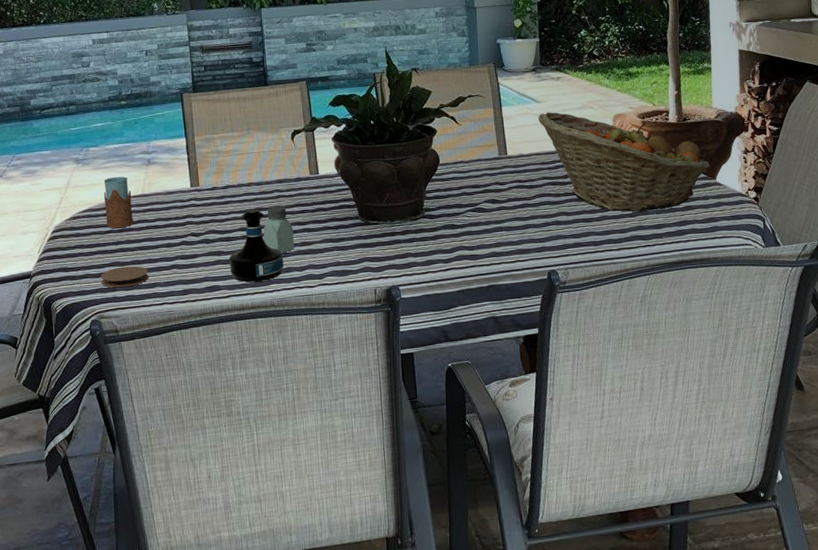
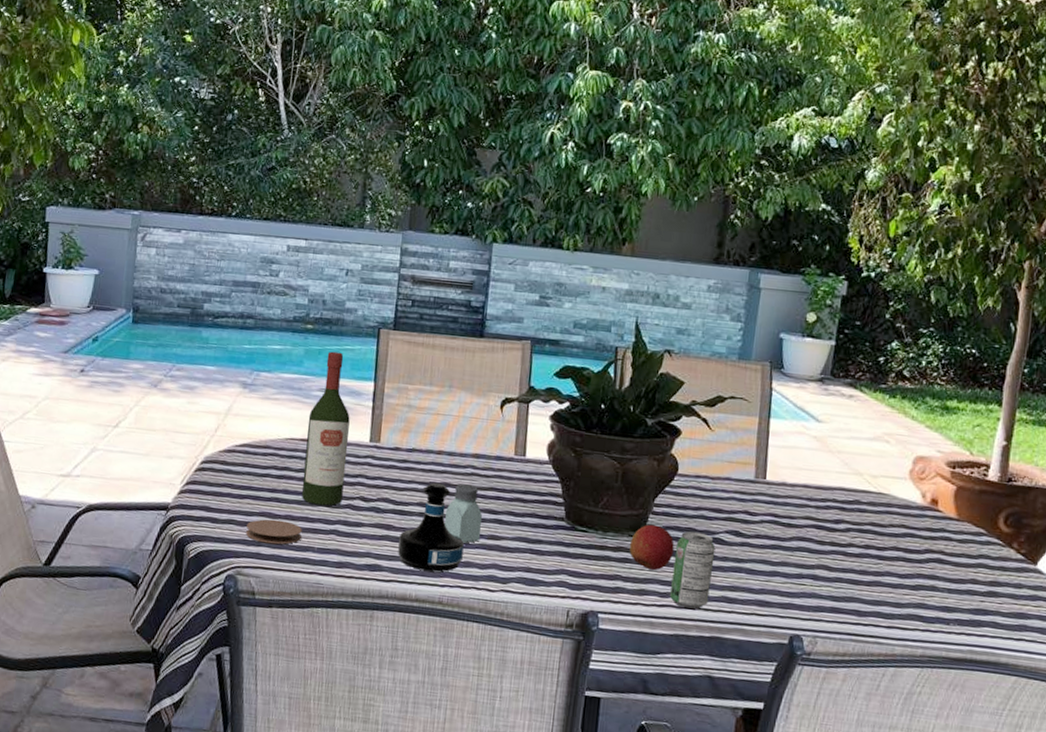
drinking glass: present [103,176,134,229] -> none [264,412,300,474]
wine bottle: none [136,119,177,248] -> present [301,351,350,506]
apple: none [413,207,448,243] -> present [629,524,675,570]
beverage can: none [449,206,482,268] -> present [670,531,716,609]
fruit basket: present [538,112,710,212] -> none [814,436,1032,589]

